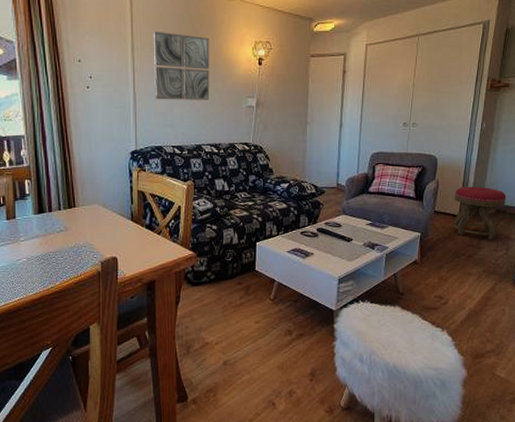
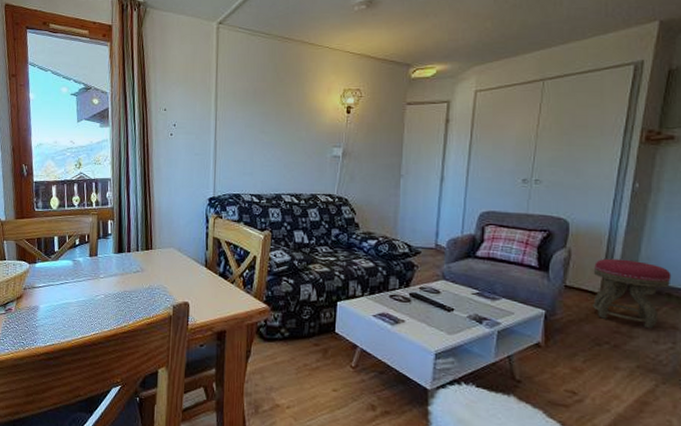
wall art: present [153,30,210,100] -> none [235,80,294,149]

